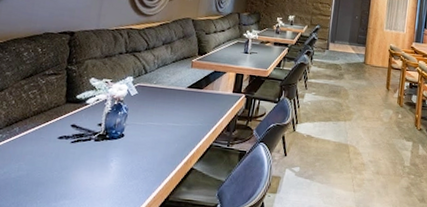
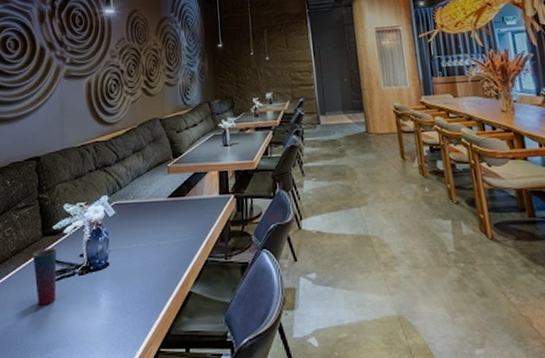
cup: none [51,114,77,162] -> present [32,249,57,305]

